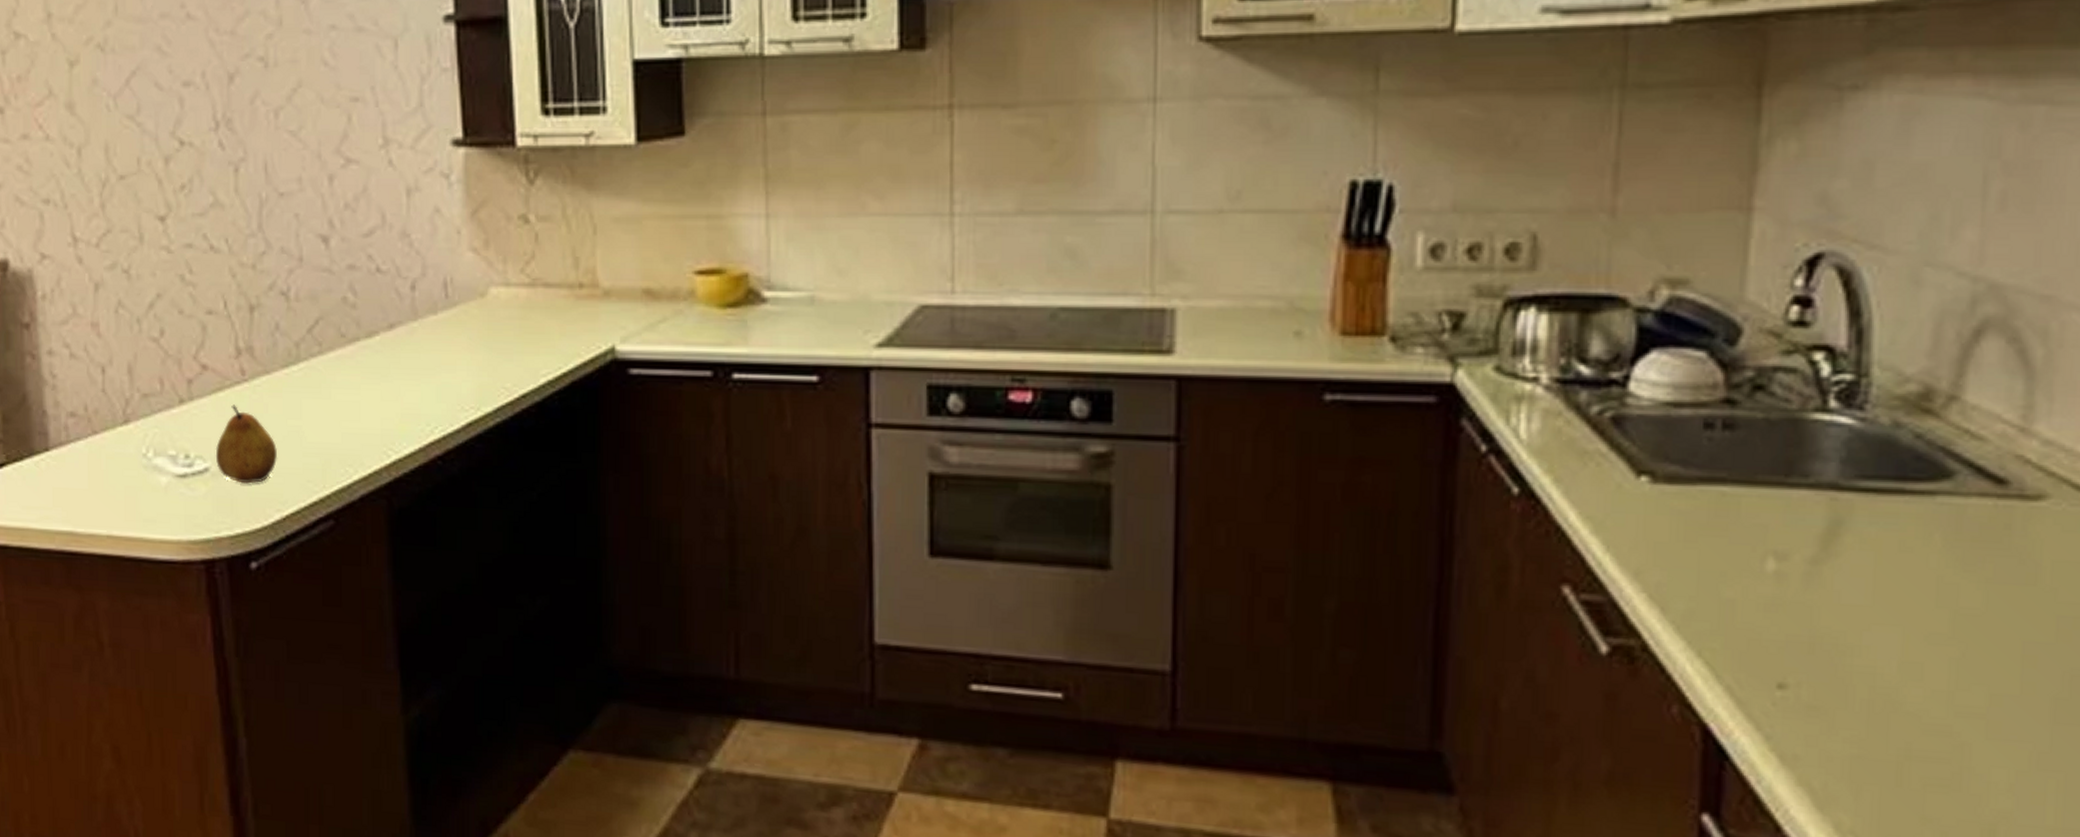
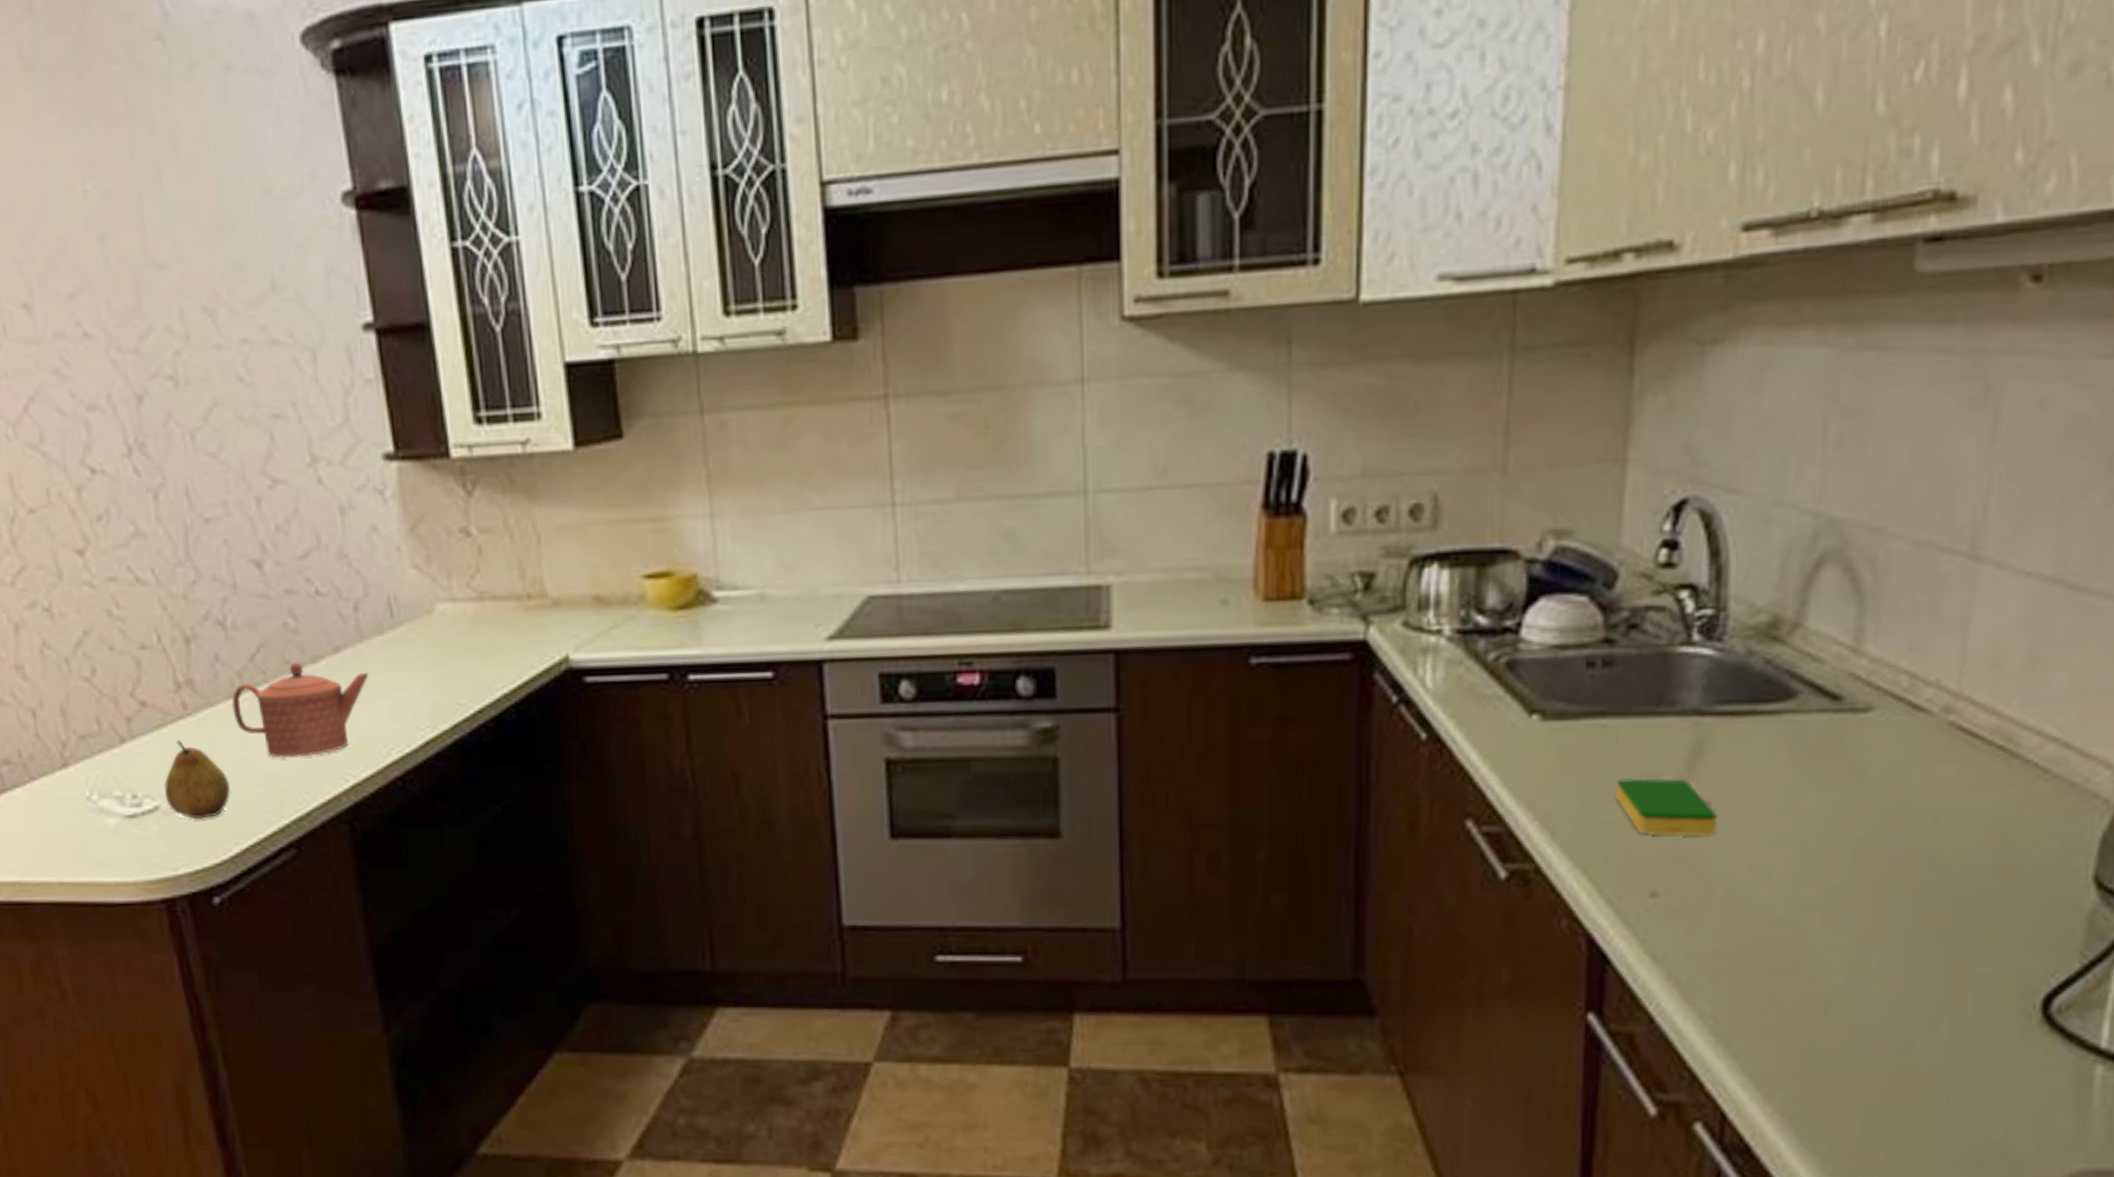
teapot: none [287,335,419,430] -> present [232,661,369,758]
dish sponge: none [1736,554,1858,626] -> present [1615,778,1718,837]

